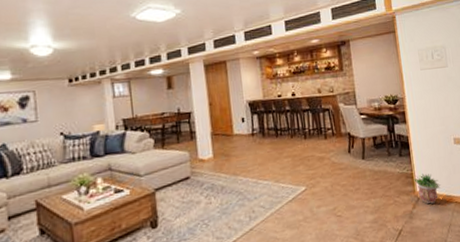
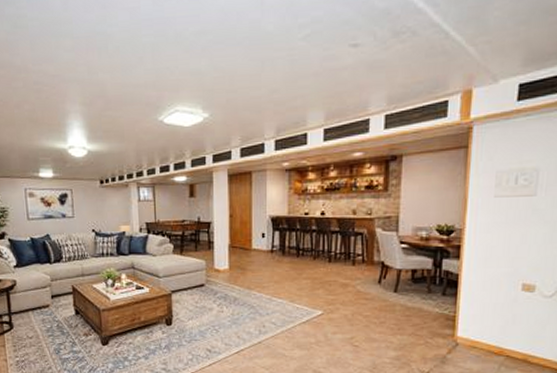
potted plant: present [414,173,441,204] -> none [455,318,490,352]

